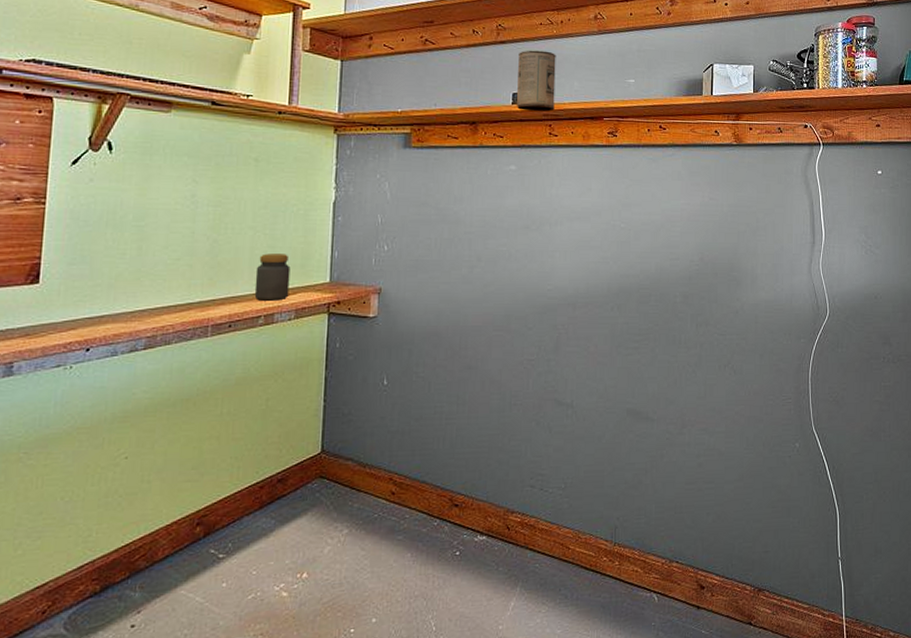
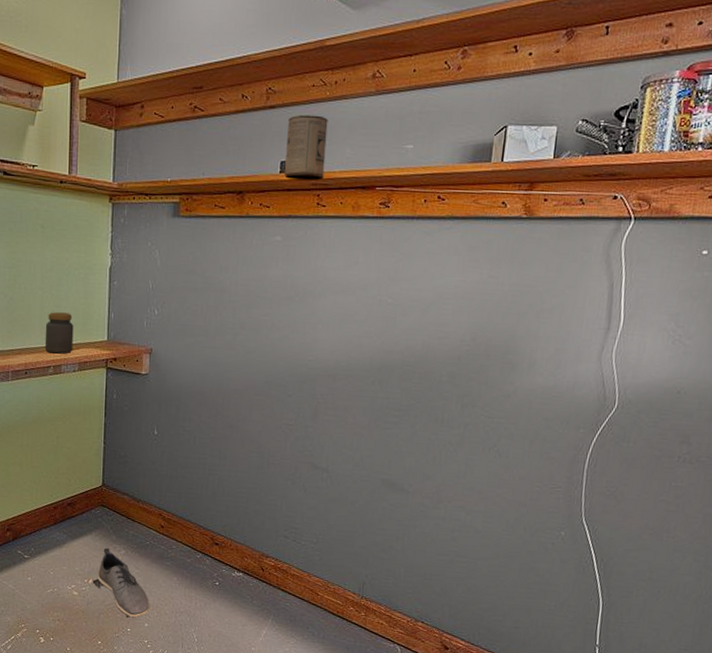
shoe: none [306,529,378,615] -> present [92,548,150,617]

